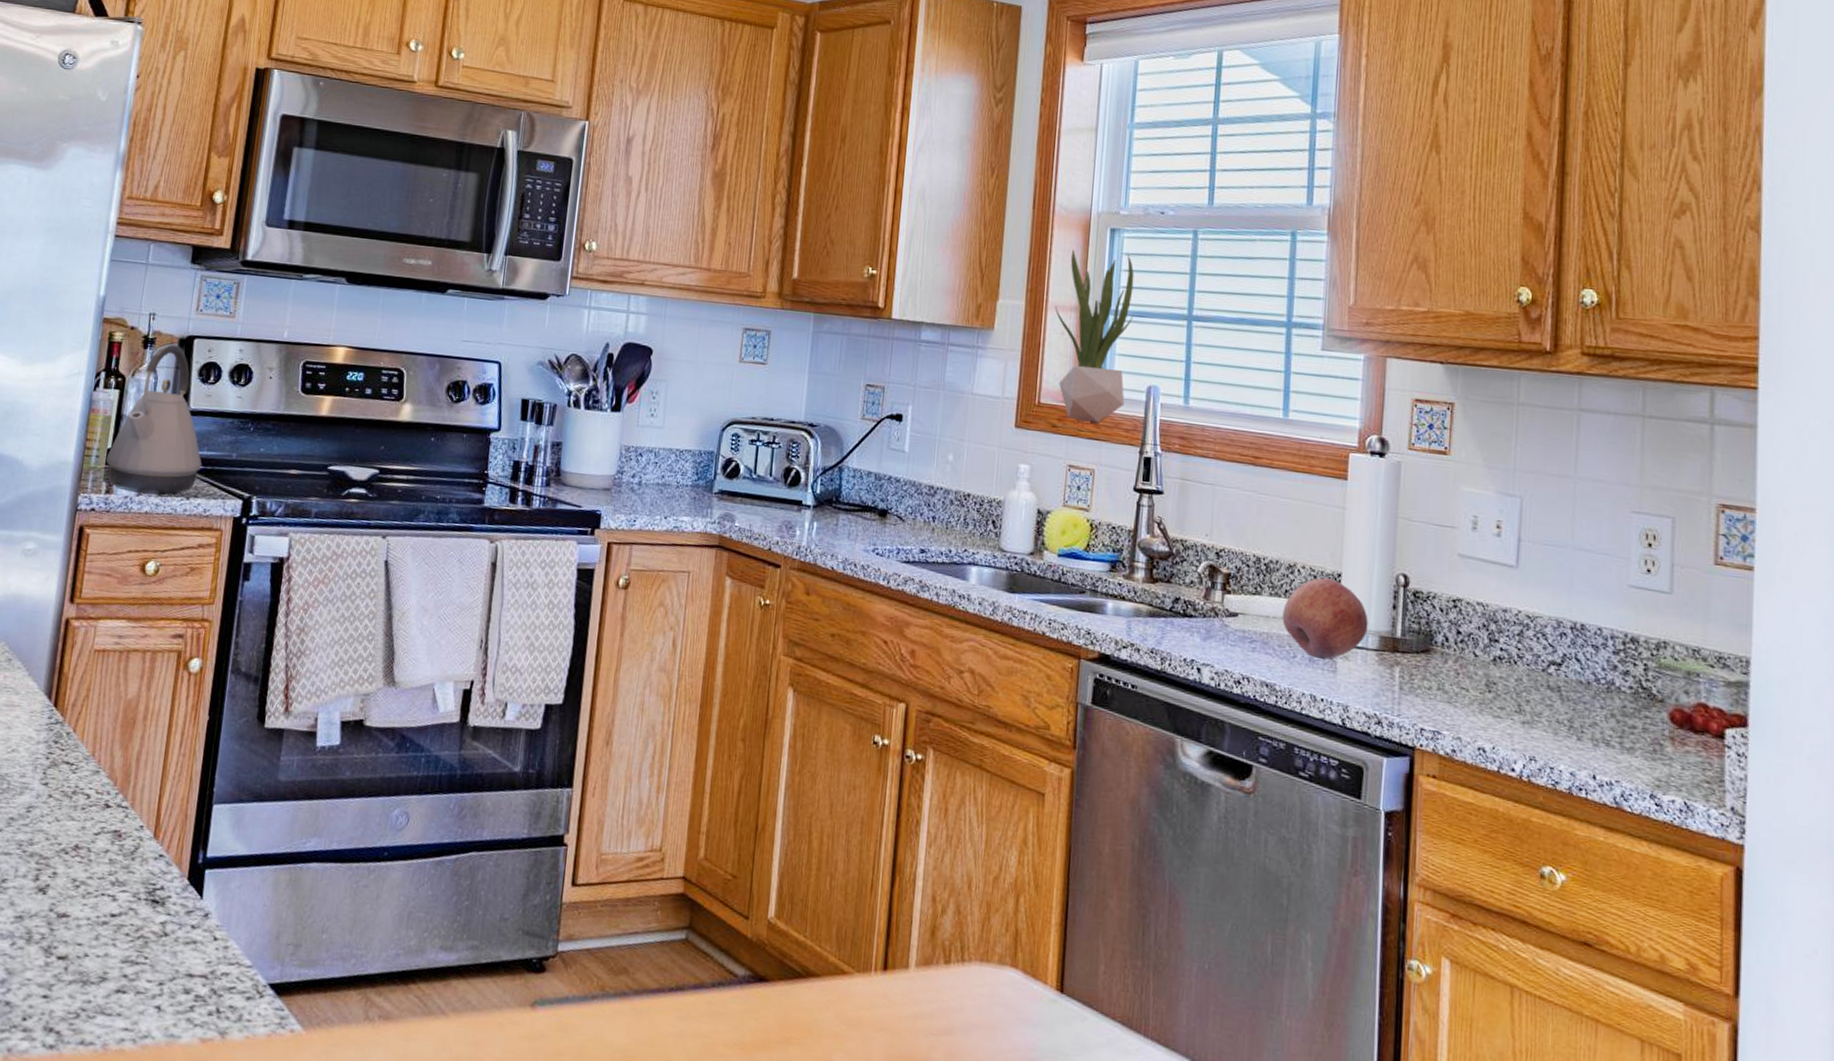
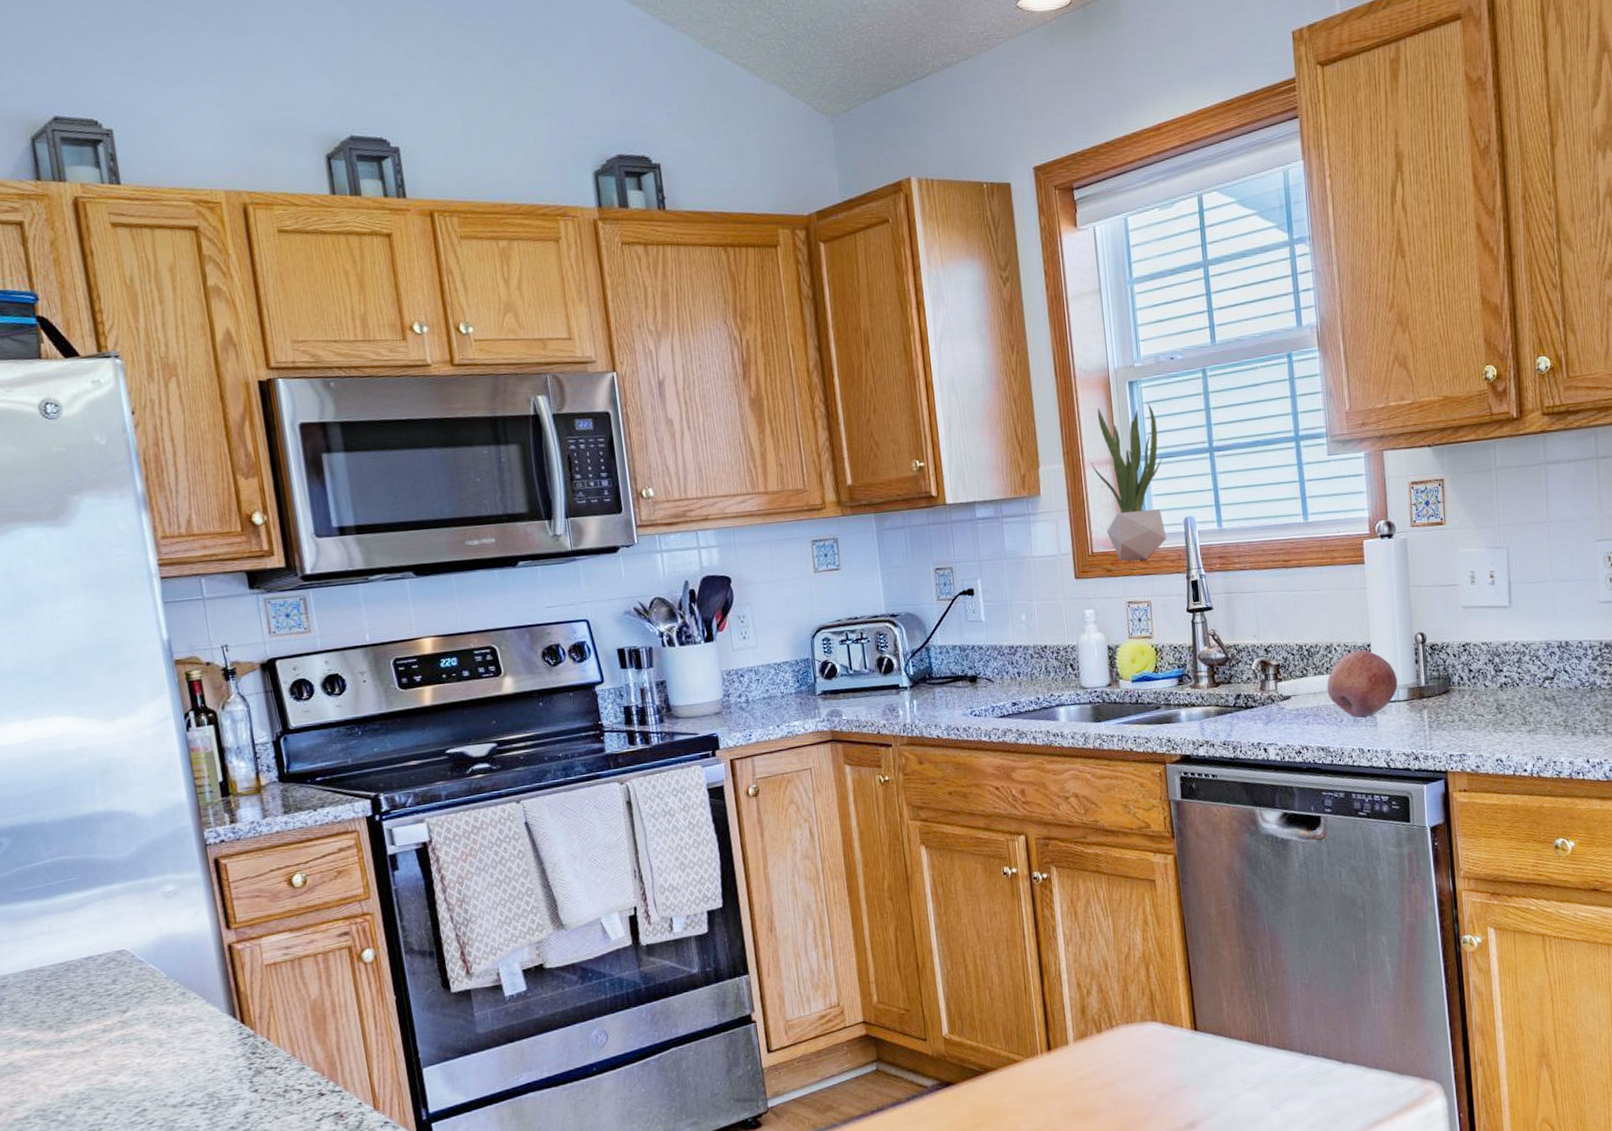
kettle: present [106,344,202,494] -> none [220,670,321,817]

